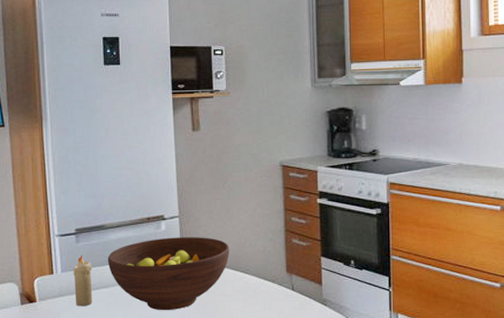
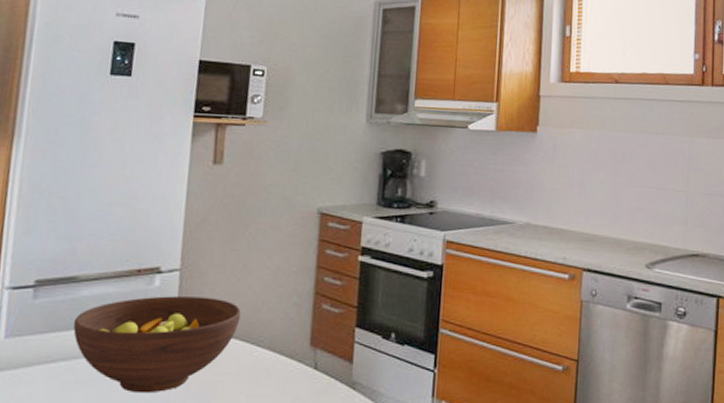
candle: present [73,255,93,307] -> none [18,315,50,386]

